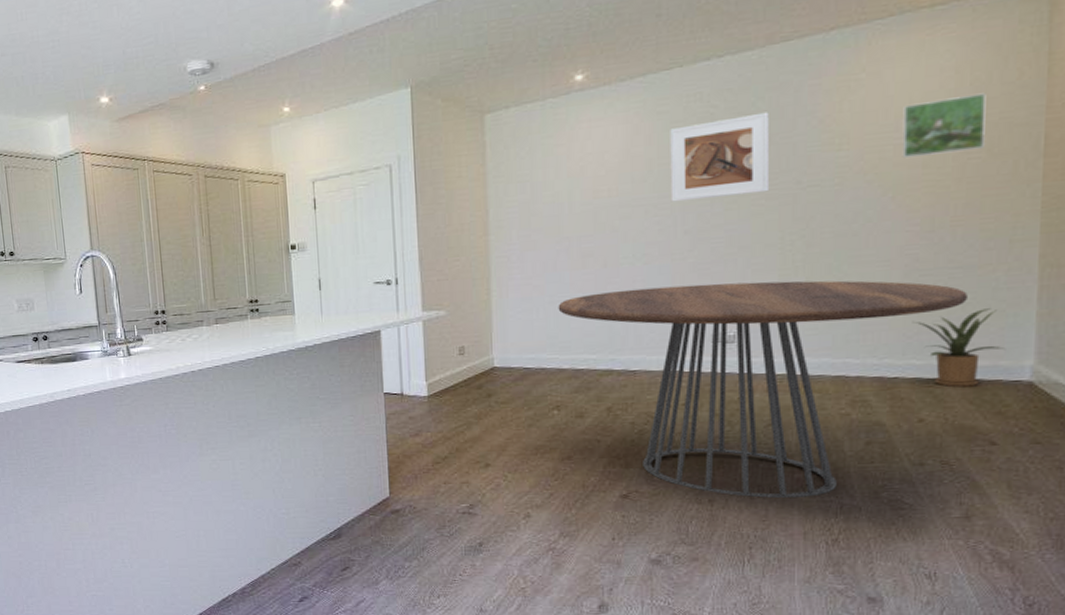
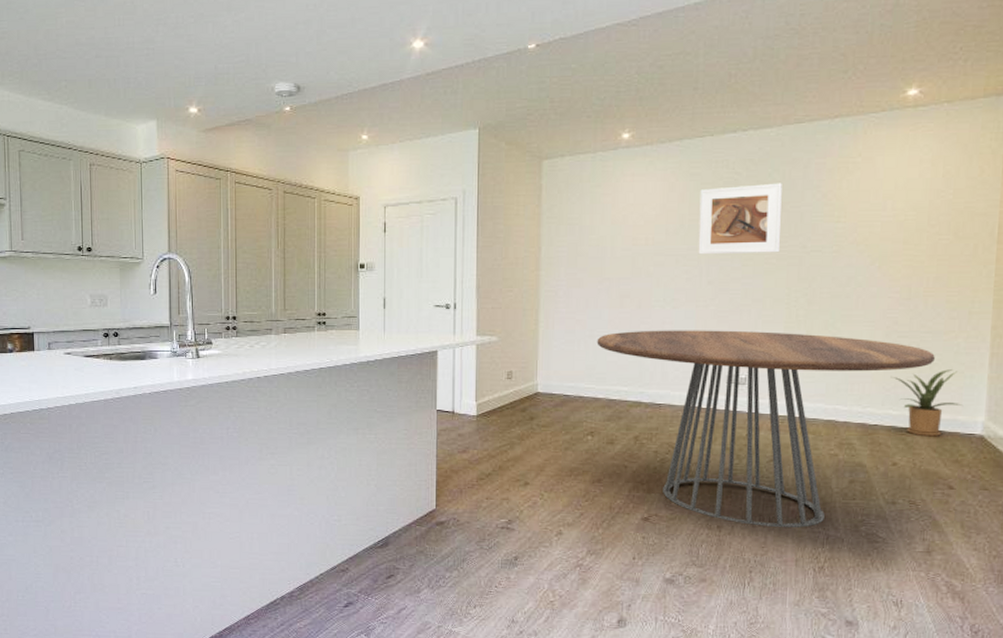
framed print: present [902,93,986,159] -> none [887,184,955,235]

